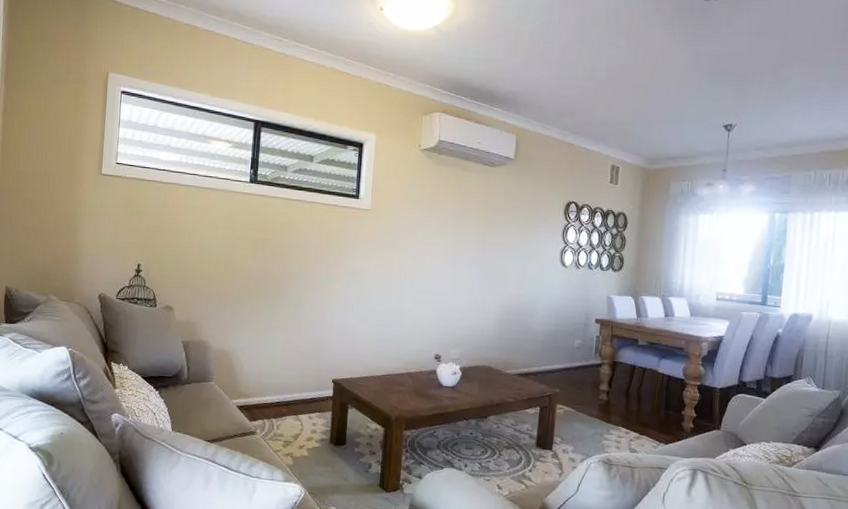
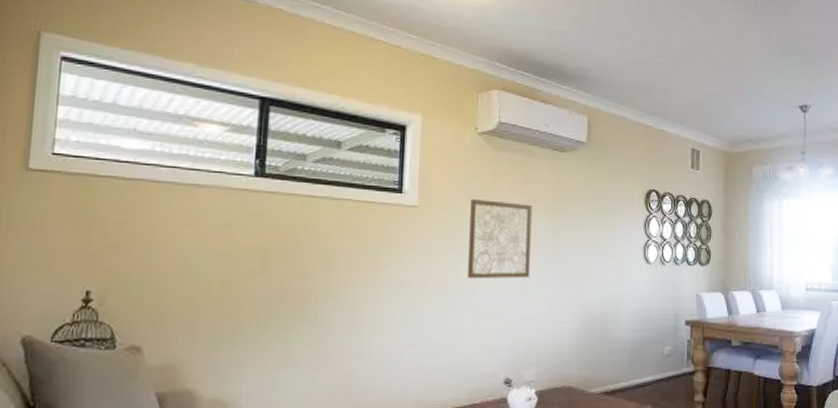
wall art: none [407,205,464,273] -> present [466,199,532,279]

